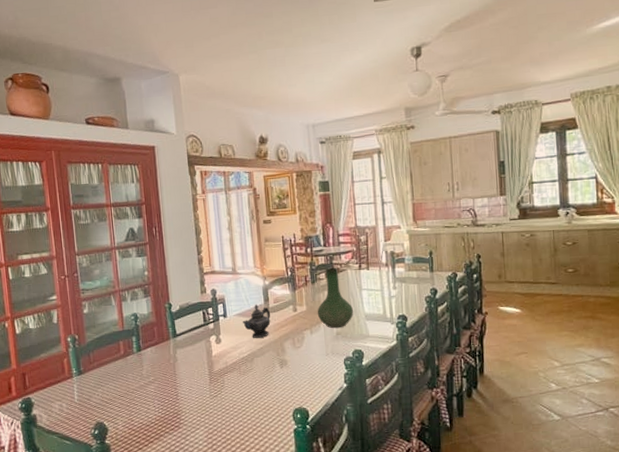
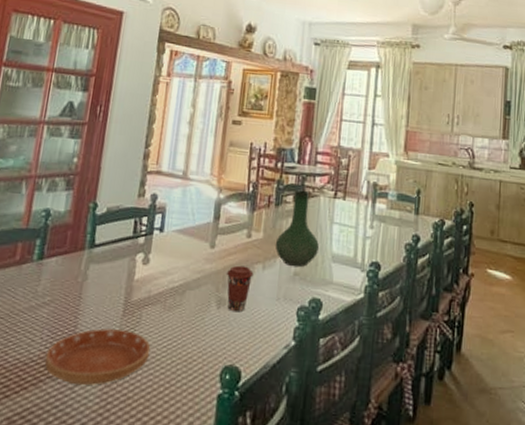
saucer: none [160,393,237,435] -> present [44,328,151,385]
teapot: present [243,304,271,339] -> none [182,220,218,266]
coffee cup: none [283,333,304,369] -> present [227,265,254,312]

